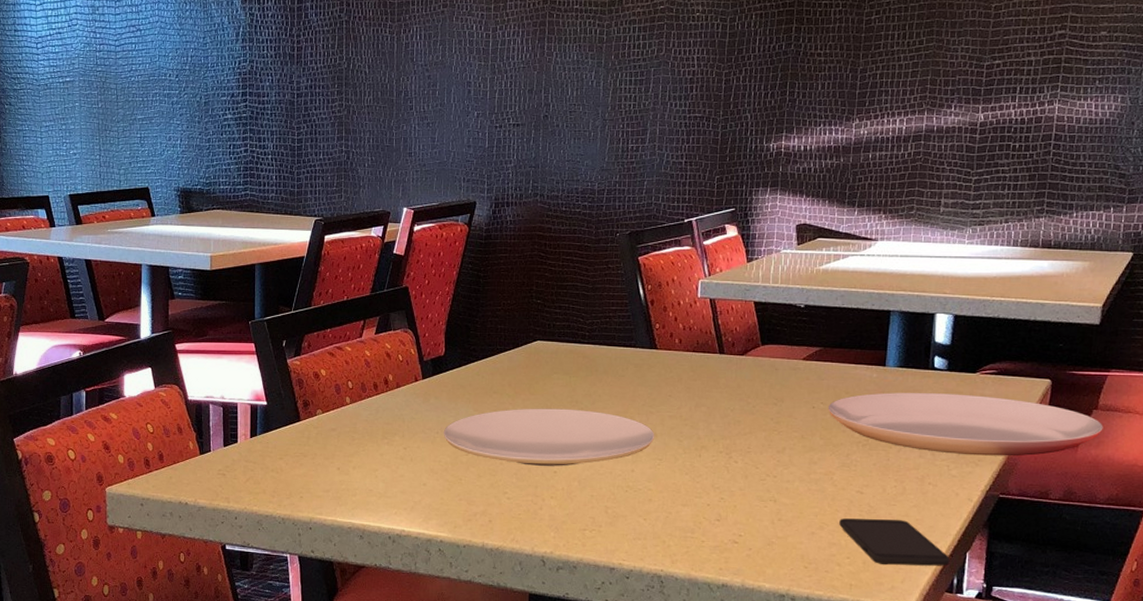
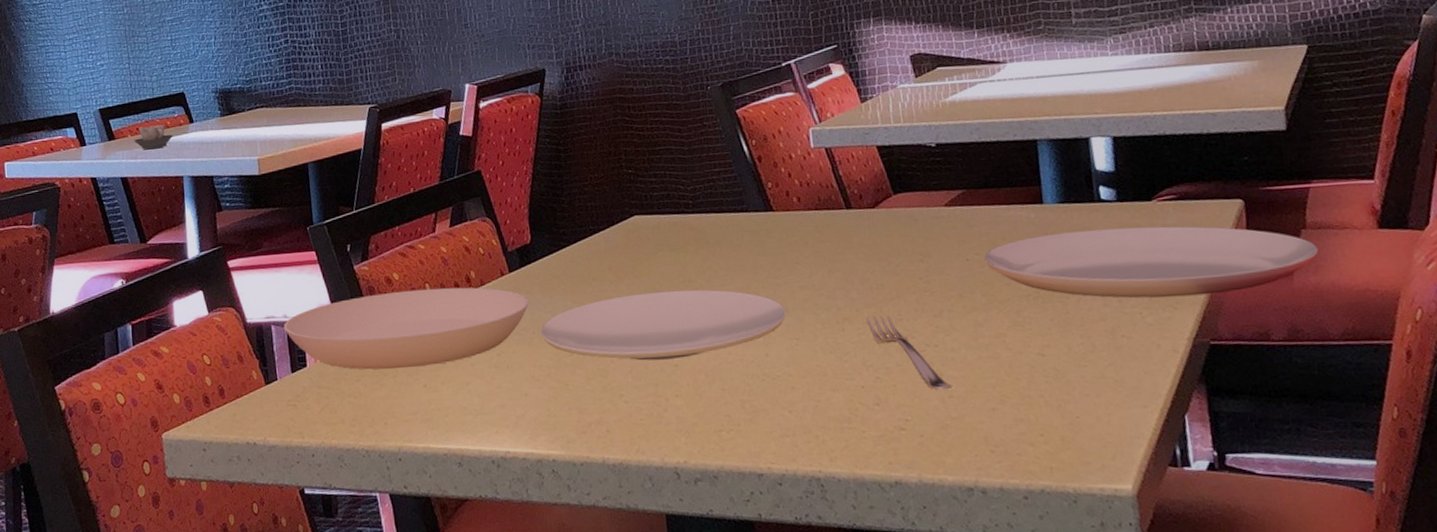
cup: none [99,215,135,237] -> present [133,124,173,150]
saucer: none [220,385,437,452] -> present [283,287,529,370]
fork: none [721,447,784,514] -> present [866,315,954,391]
mobile phone: present [839,518,950,566] -> none [1023,383,1167,439]

